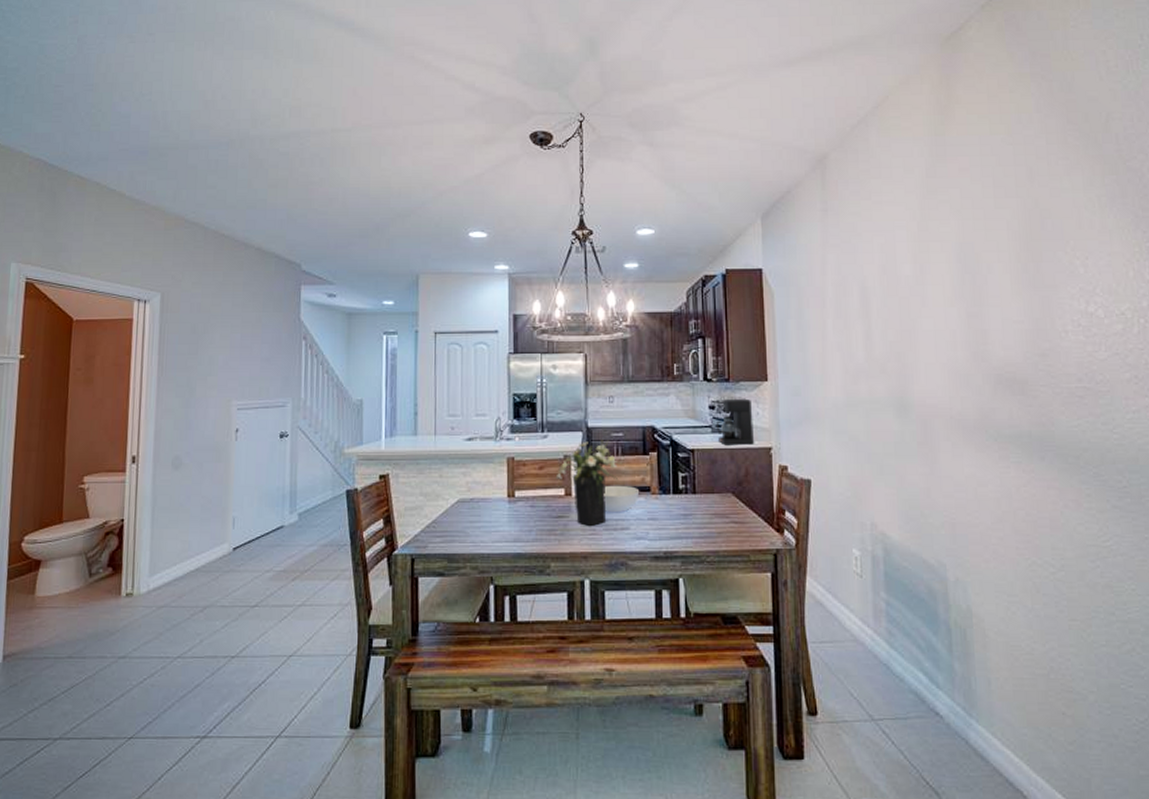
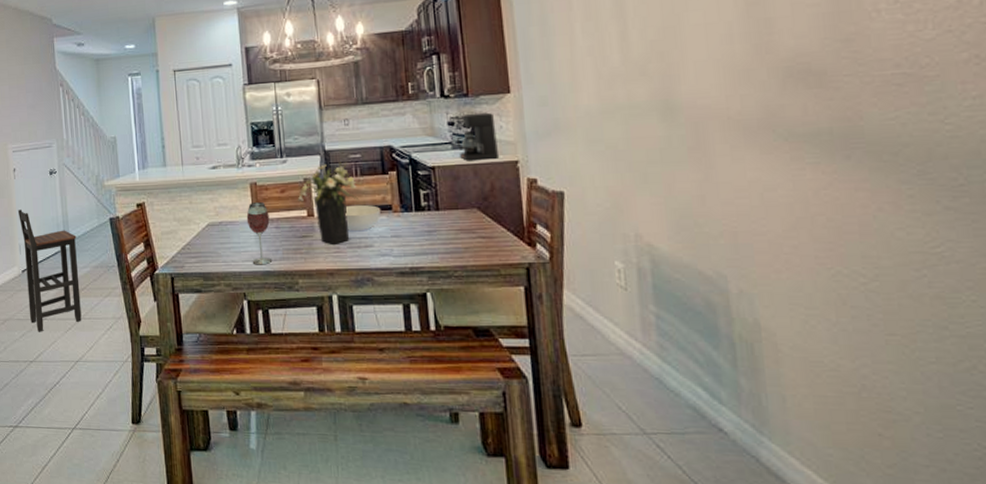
bar stool: none [235,477,305,621] -> present [17,210,82,332]
wineglass: none [500,479,525,547] -> present [246,202,271,265]

